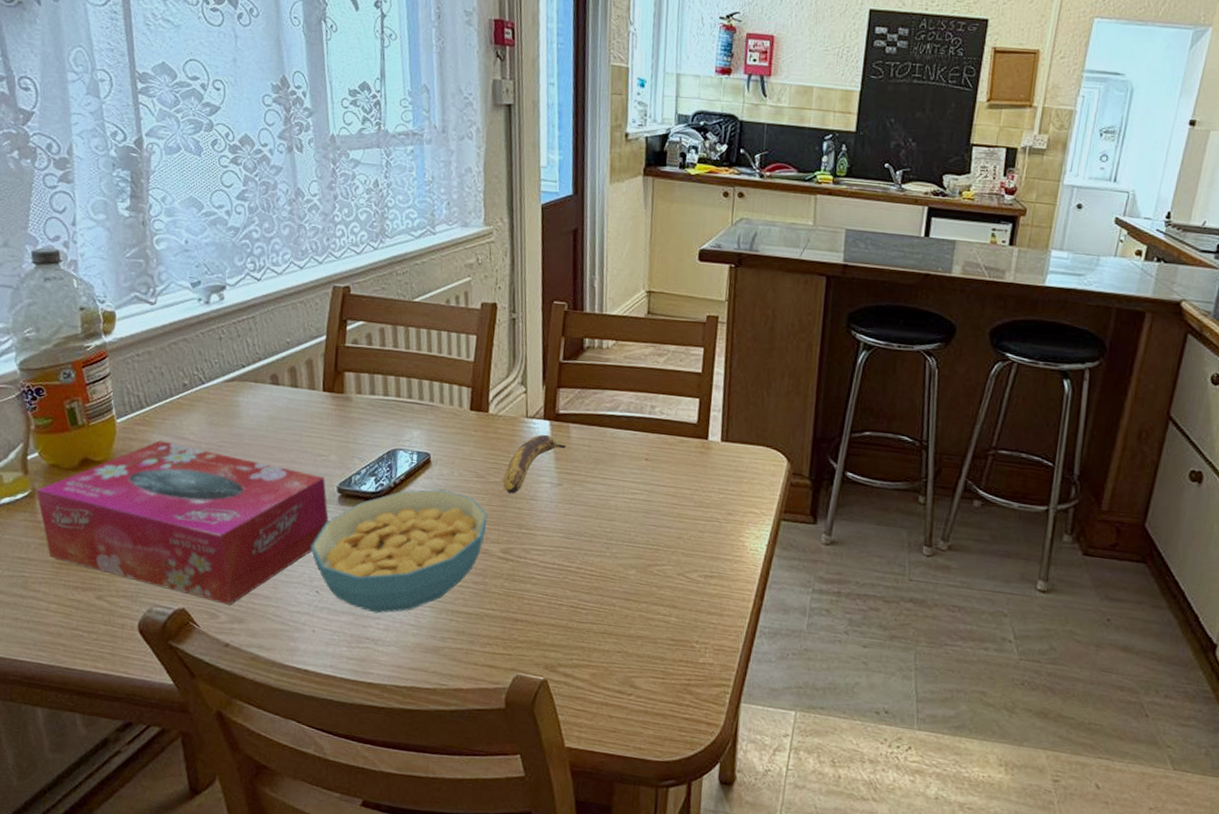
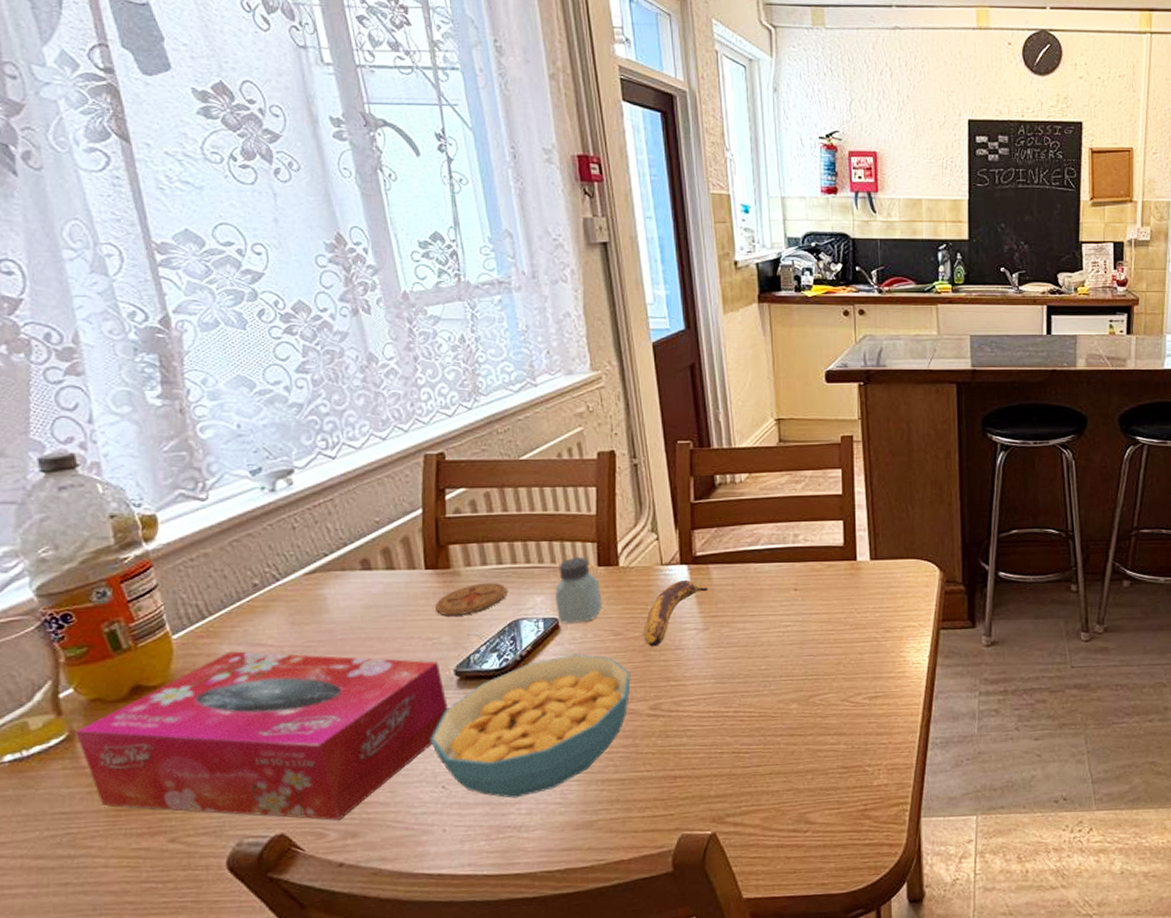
coaster: none [328,410,389,438] -> present [436,582,506,615]
saltshaker: none [429,398,471,461] -> present [555,556,602,624]

